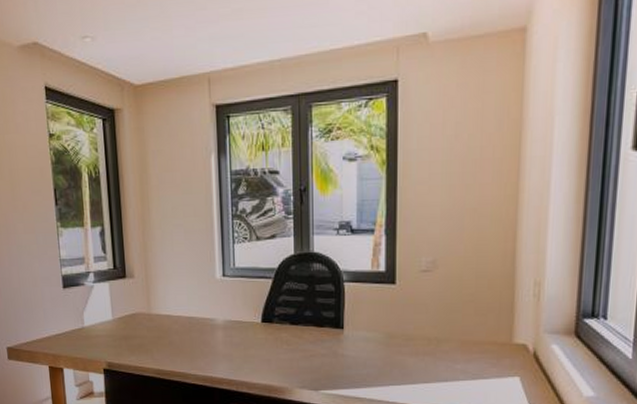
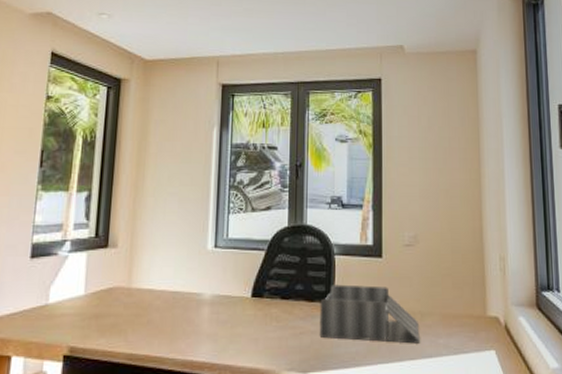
desk organizer: none [329,311,435,368] -> present [319,284,420,344]

